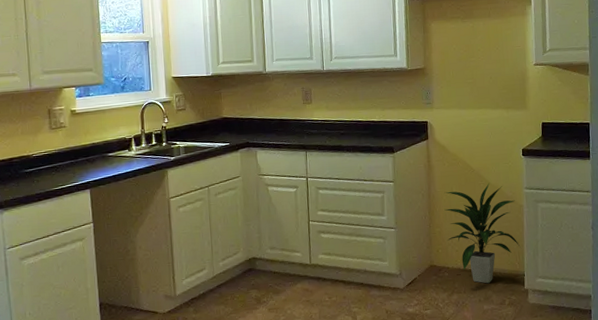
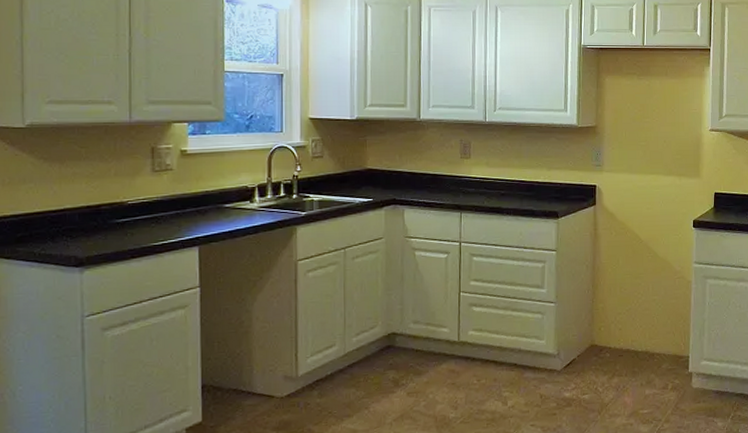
indoor plant: present [444,183,521,284] -> none [609,255,687,366]

